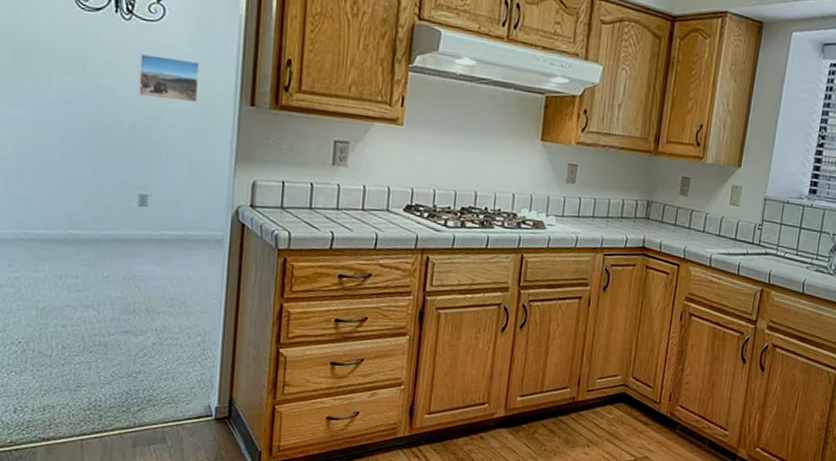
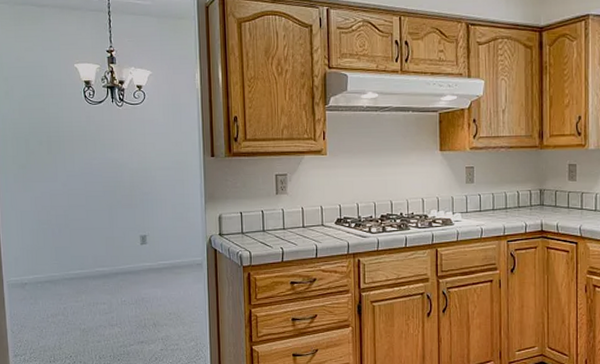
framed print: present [137,53,200,103] -> none [130,129,174,162]

